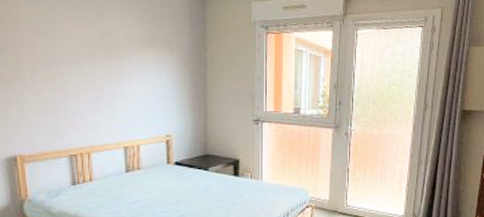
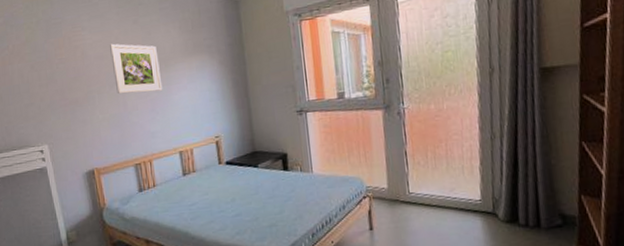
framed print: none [51,19,112,80] -> present [110,43,163,94]

